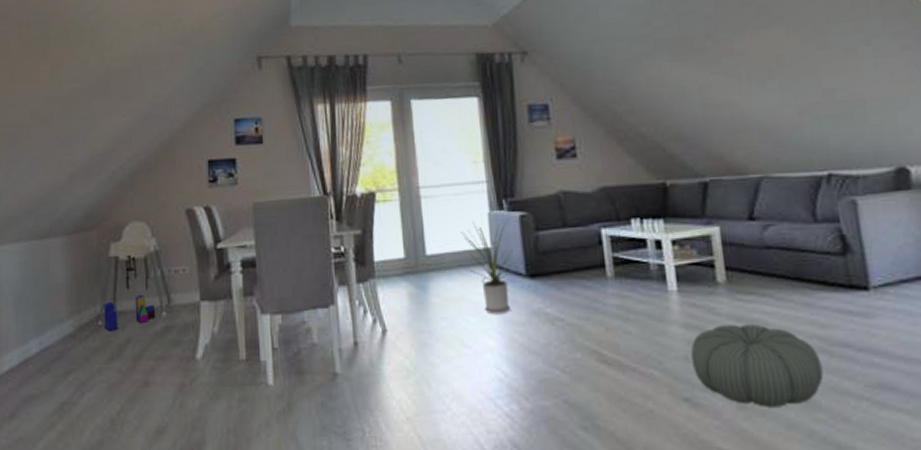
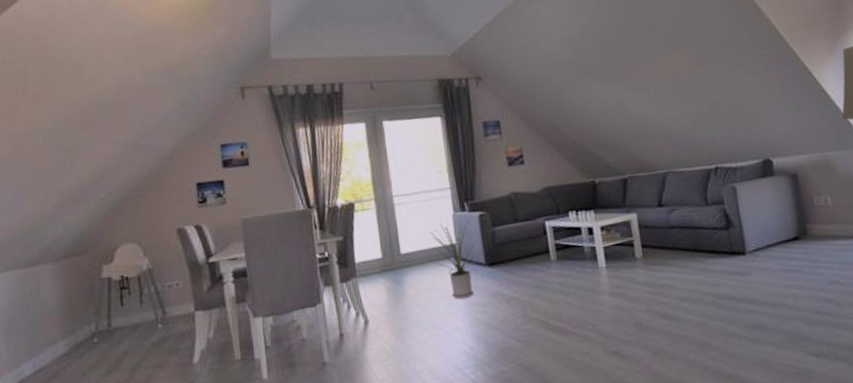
toy blocks: present [104,294,156,333] -> none [99,310,152,348]
pouf: present [691,323,824,407] -> none [617,288,715,352]

